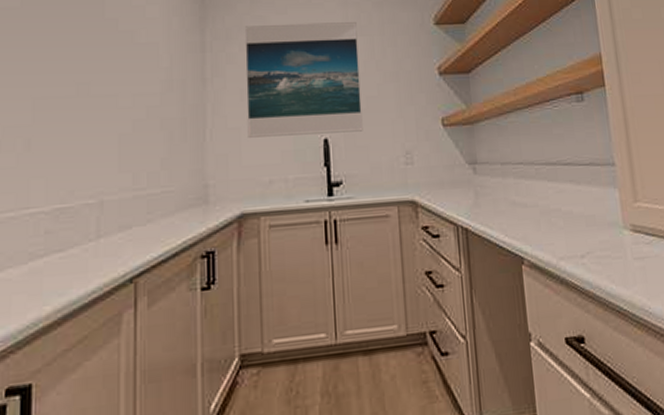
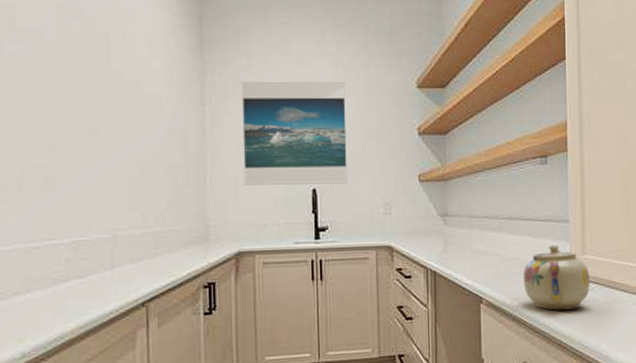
teapot: none [568,192,648,270] -> present [523,245,590,310]

